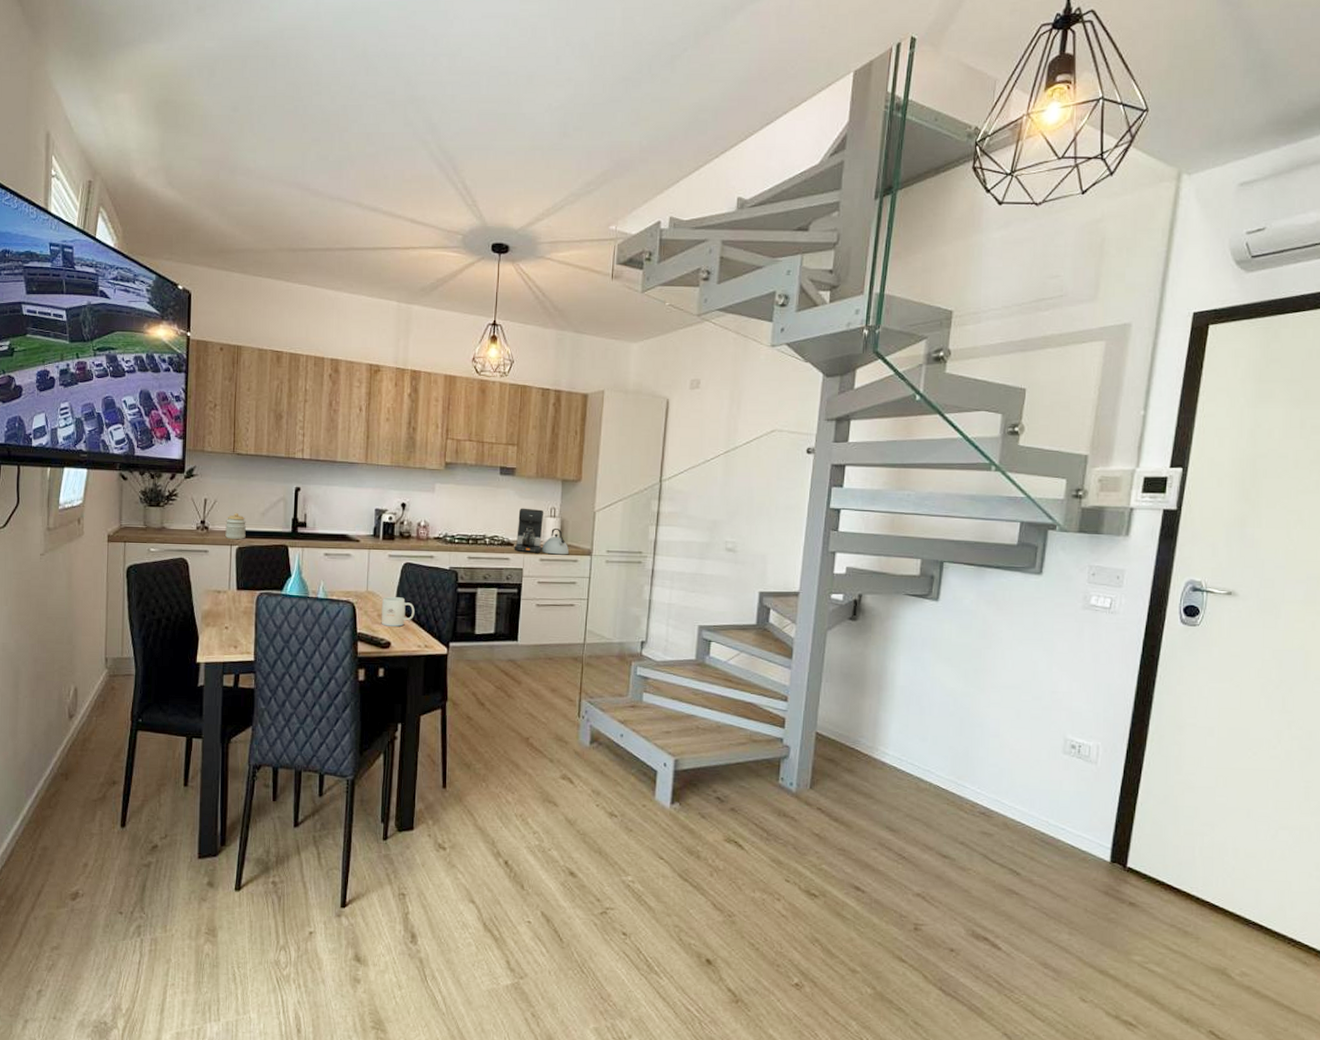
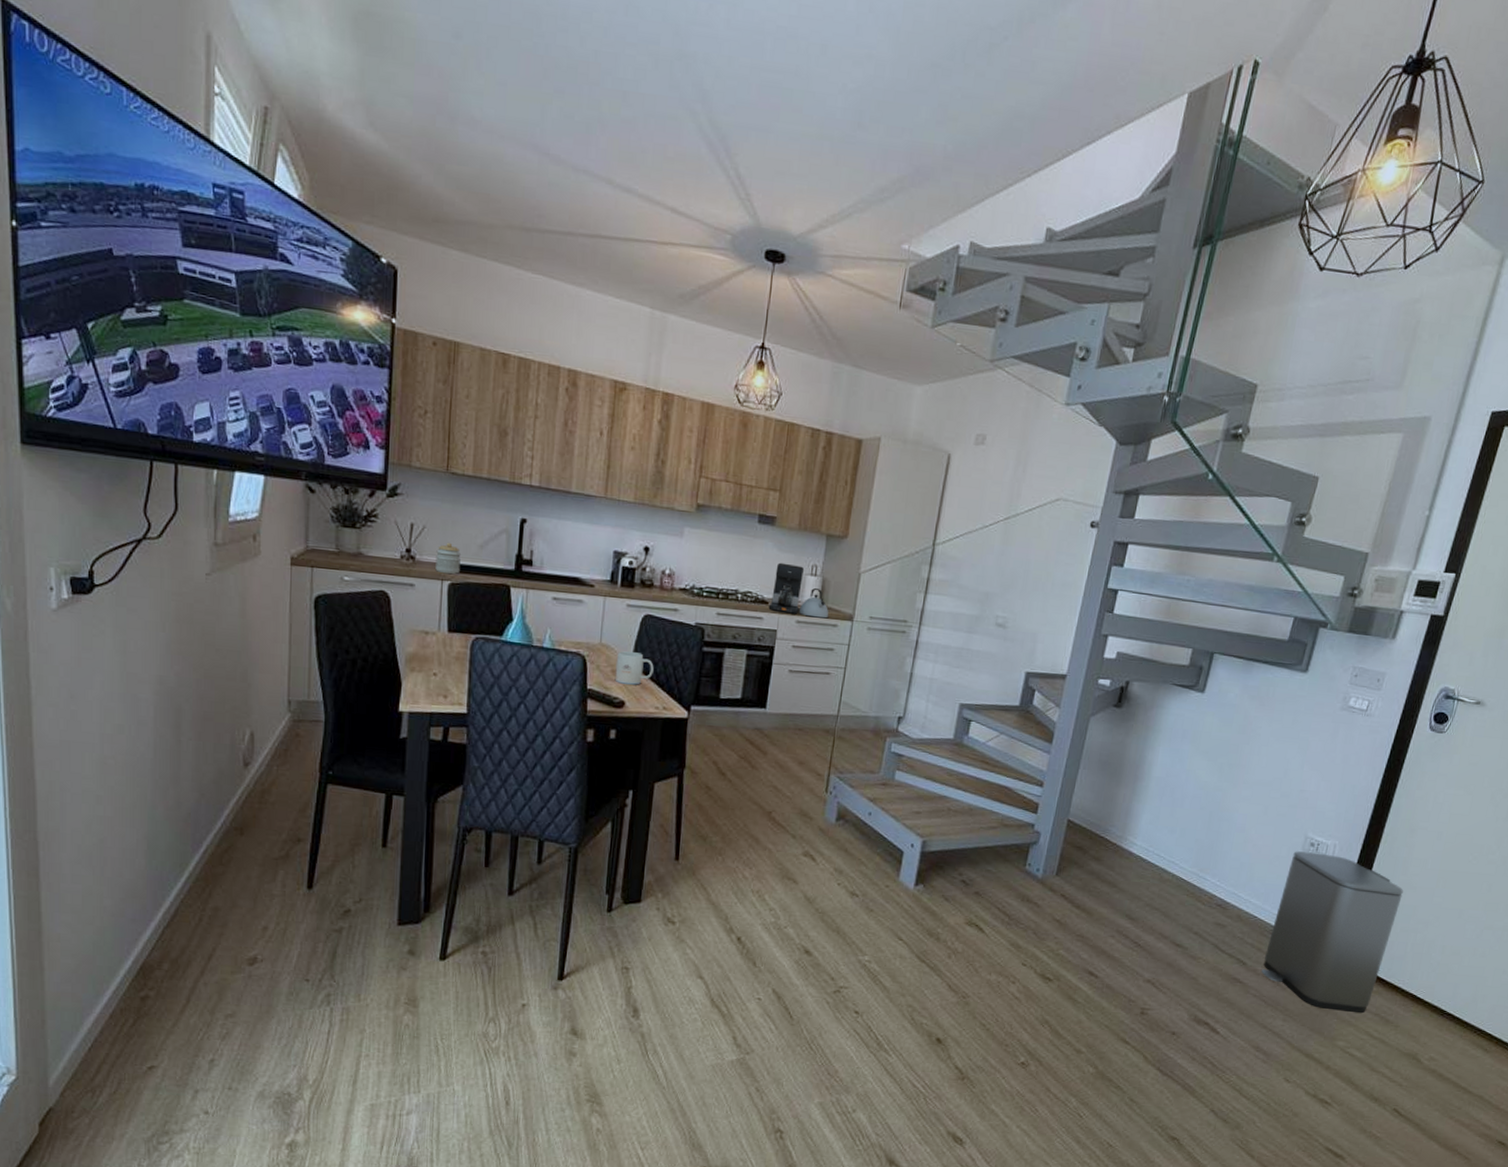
pedal bin: none [1038,754,1180,925] -> present [1261,851,1403,1014]

